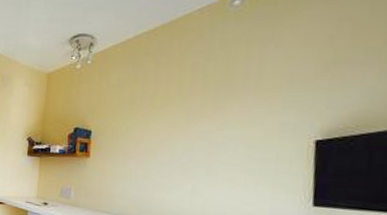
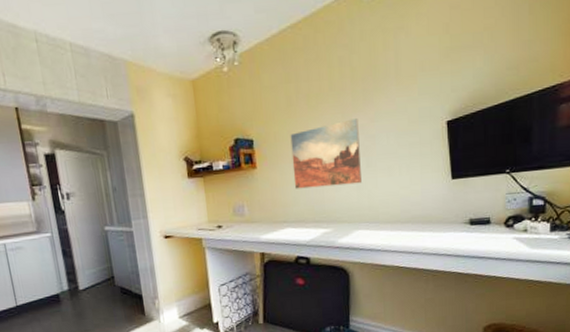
wall art: none [123,124,204,190] -> present [290,118,362,189]

